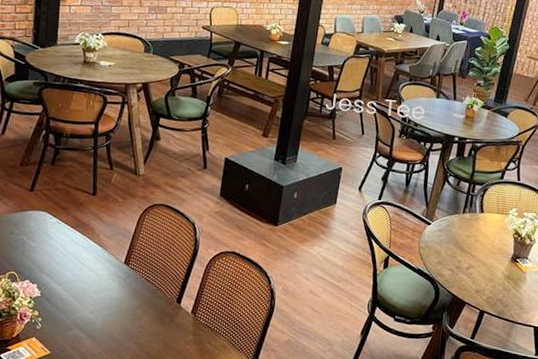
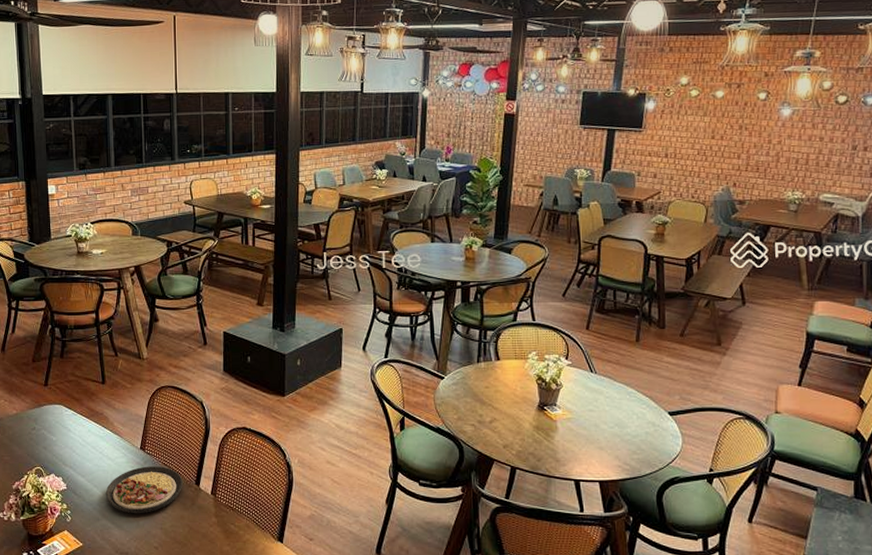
plate: none [81,280,164,327] -> present [105,466,183,514]

